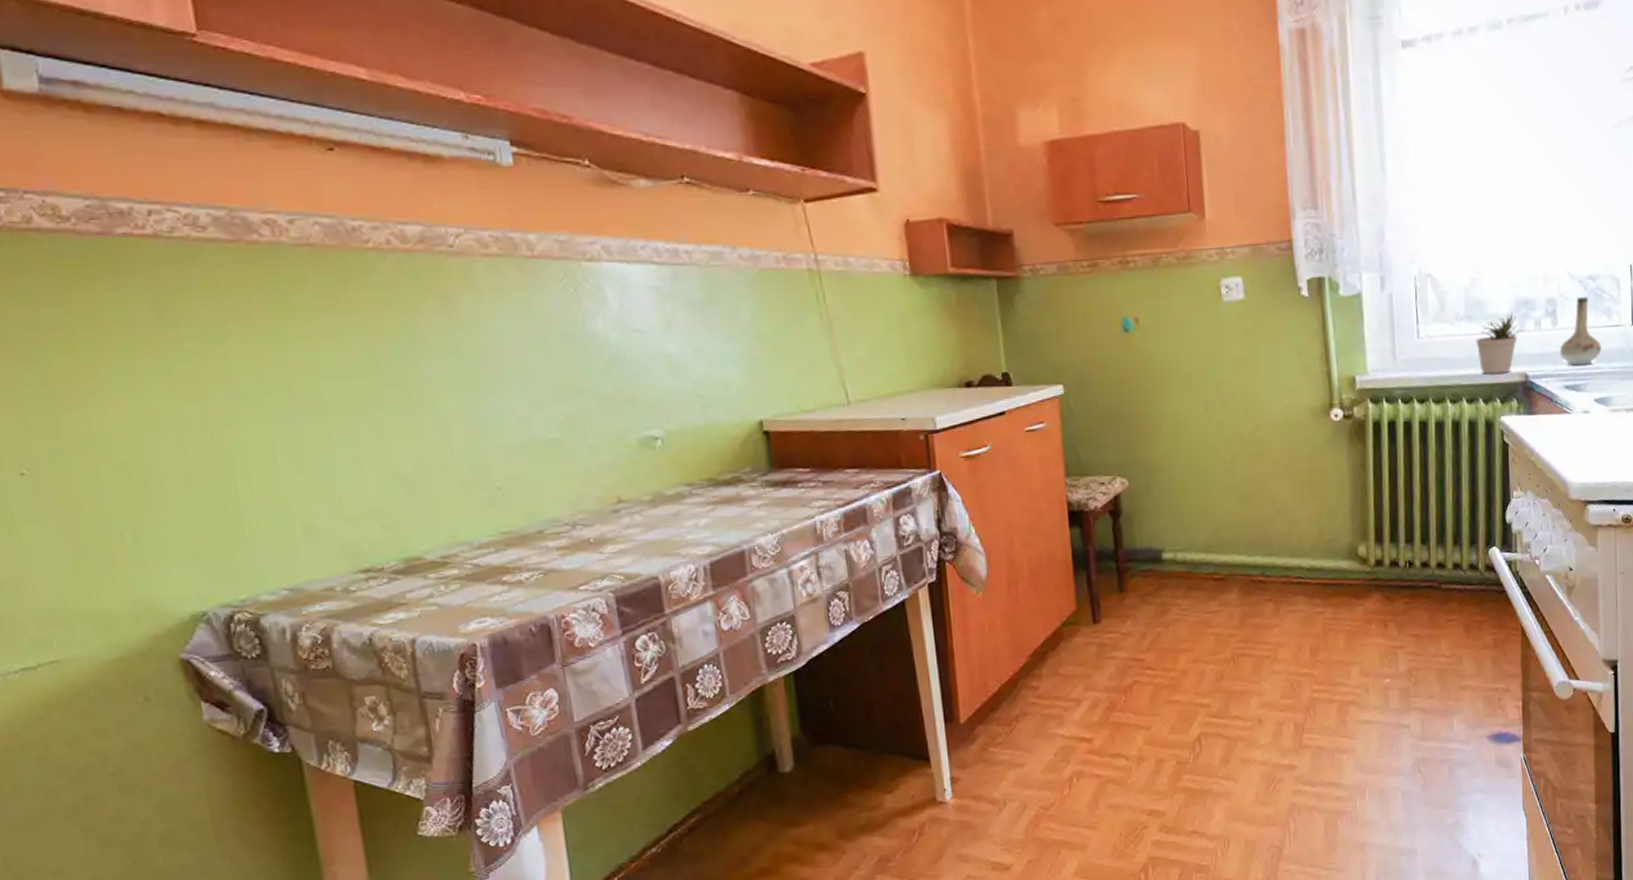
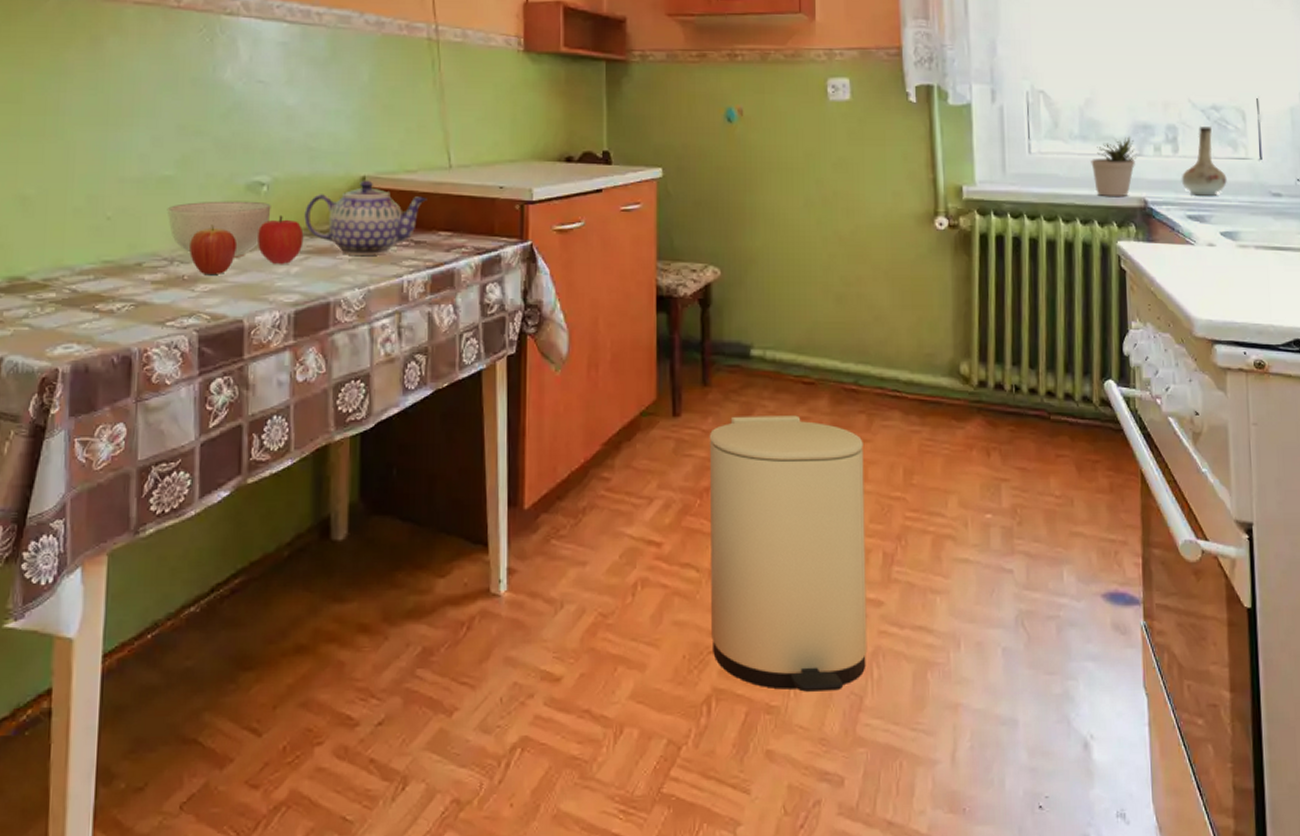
bowl: none [559,456,670,517] -> present [167,201,271,259]
fruit: none [588,484,641,536] -> present [188,224,238,274]
fruit: none [658,467,709,519] -> present [256,214,304,265]
teapot: none [704,424,830,502] -> present [304,180,428,255]
pedal bin: none [1128,610,1284,851] -> present [709,415,867,692]

